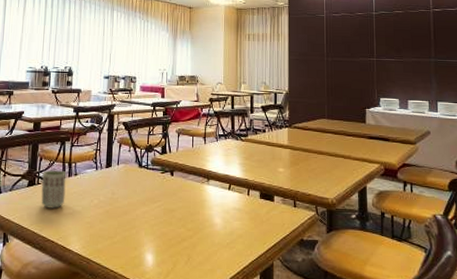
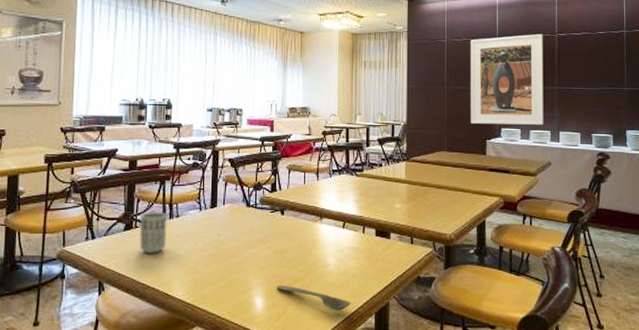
spoon: none [166,242,237,269] -> present [276,284,351,310]
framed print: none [348,9,422,95] -> present [470,33,544,125]

